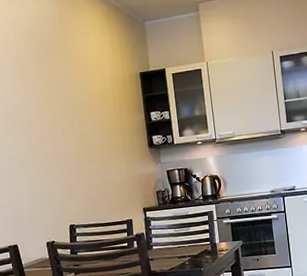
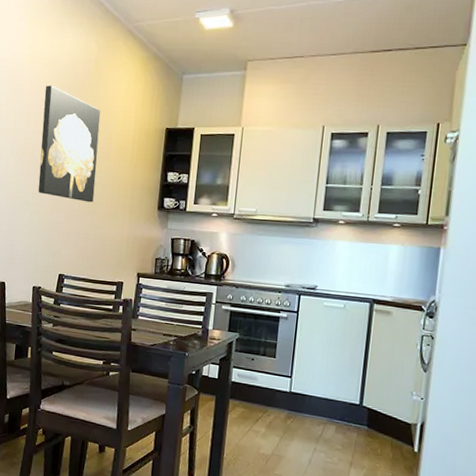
wall art: none [14,47,87,153] -> present [38,85,101,203]

